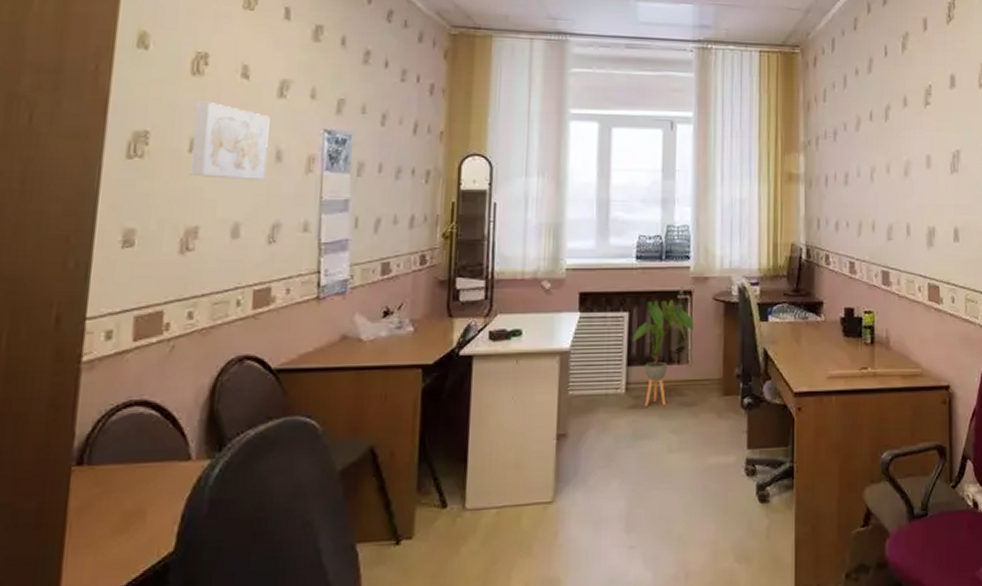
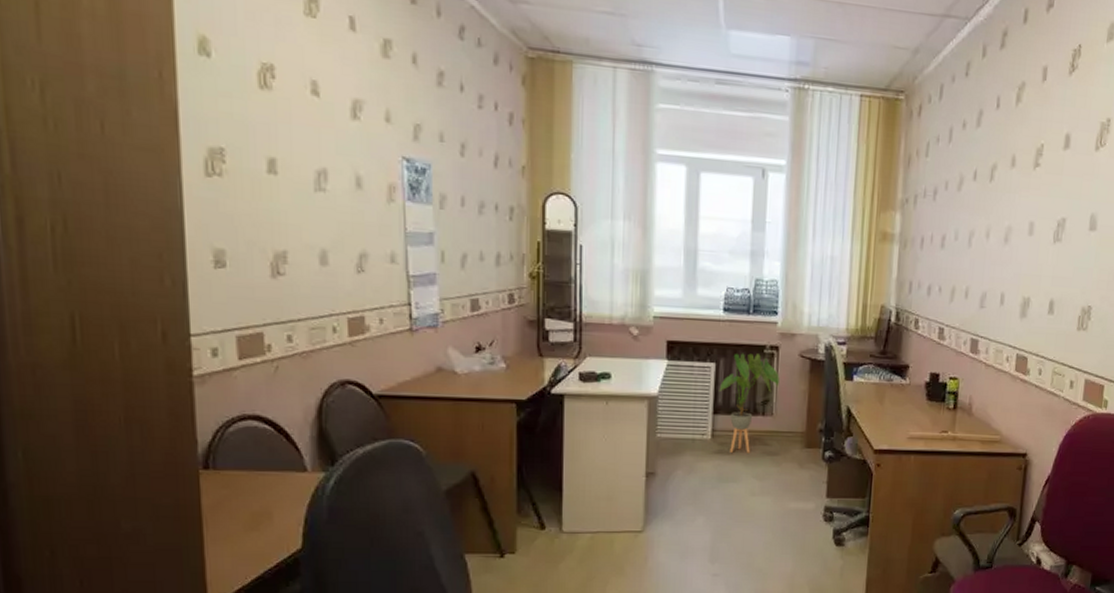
wall art: present [189,102,270,180] -> none [268,119,347,207]

